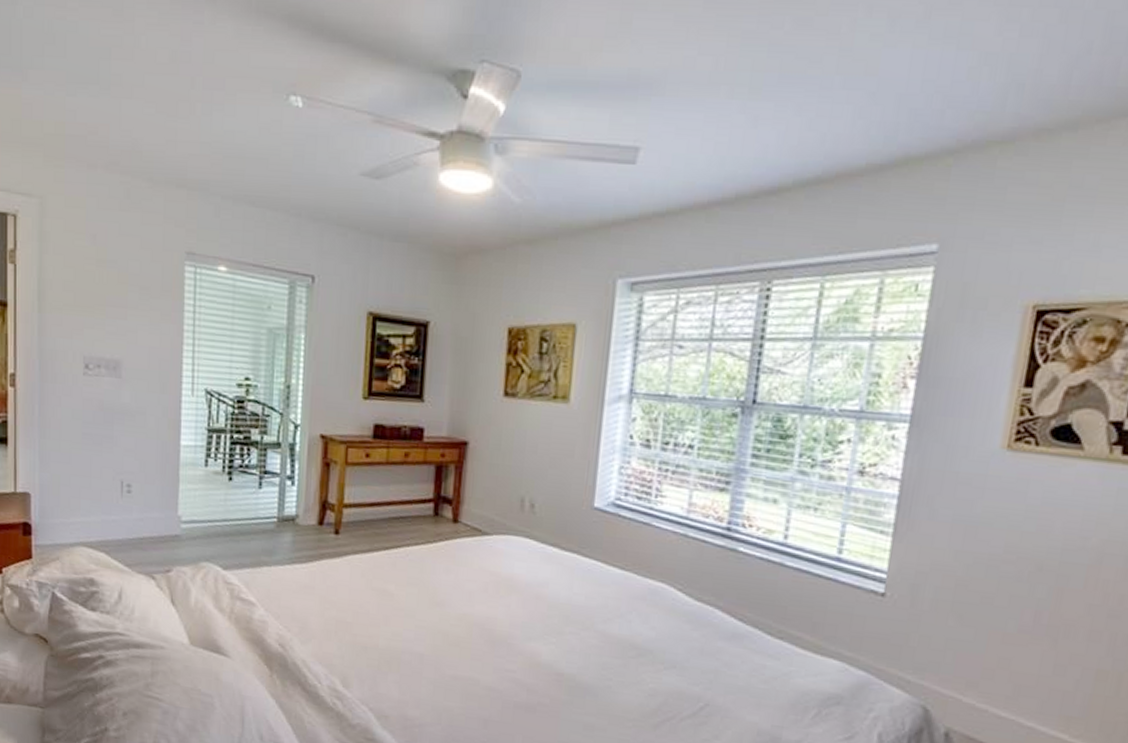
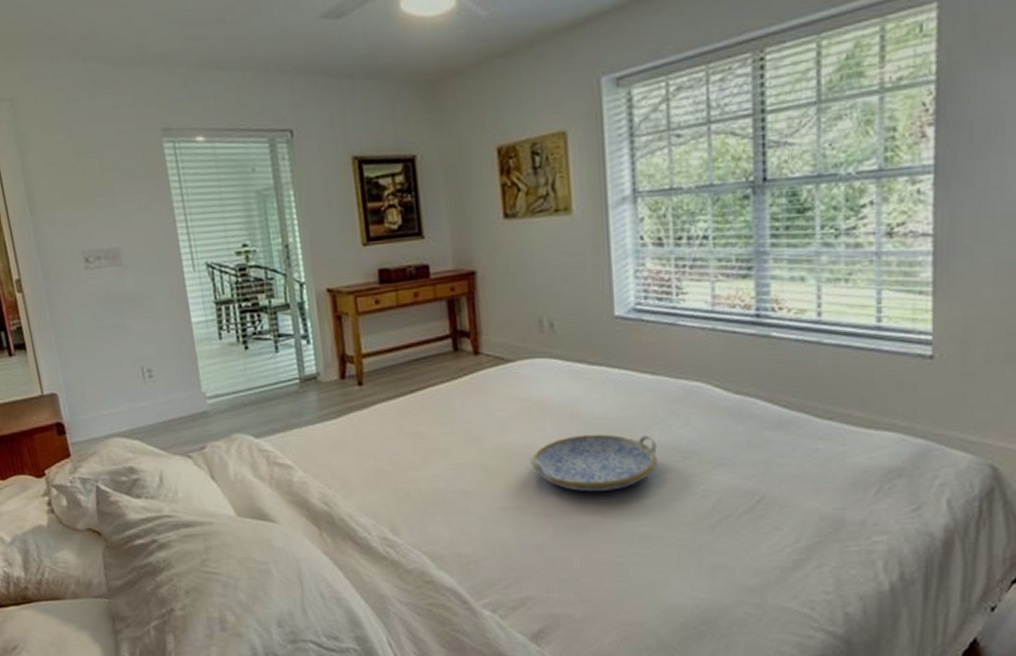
serving tray: none [489,616,615,676] -> present [529,434,658,492]

